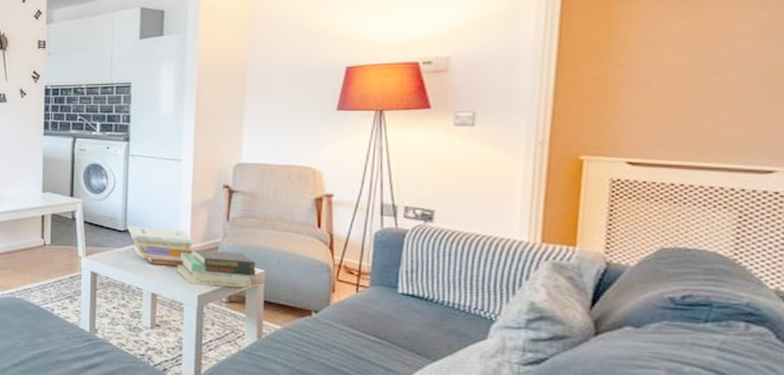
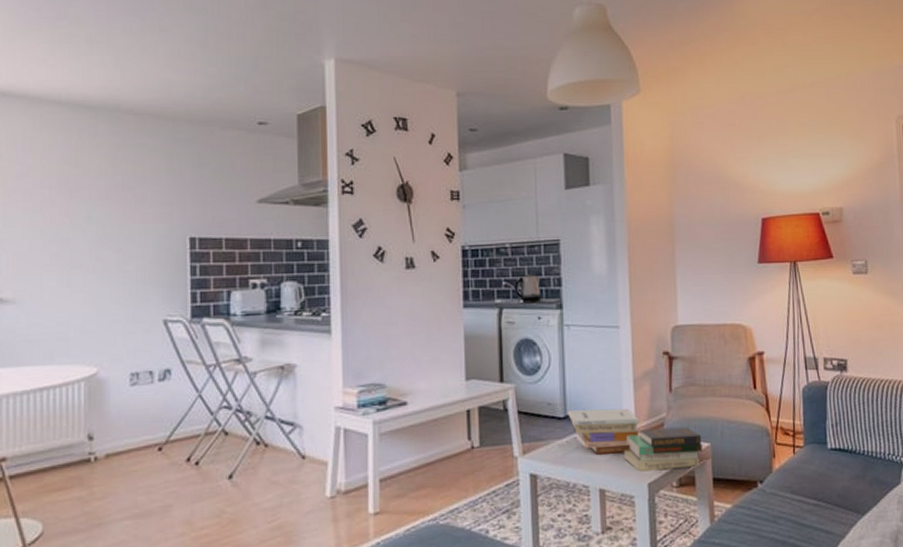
kettle: none [87,110,111,135] -> present [514,273,542,304]

